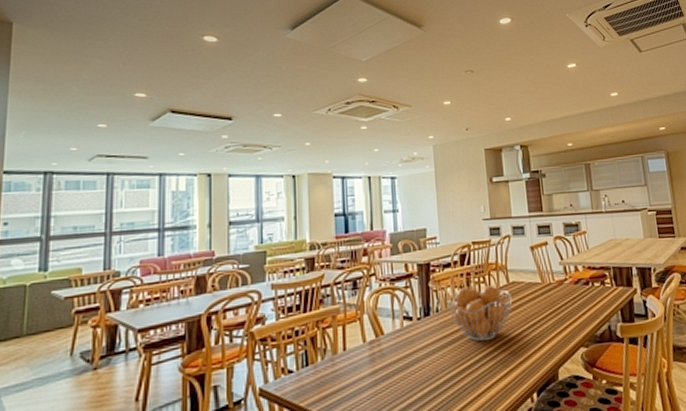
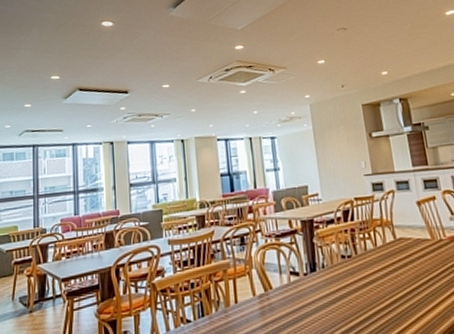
fruit basket: present [447,285,512,342] -> none [332,242,401,299]

